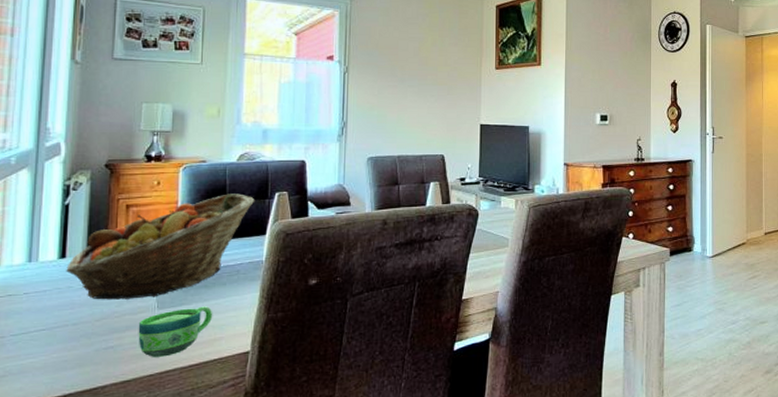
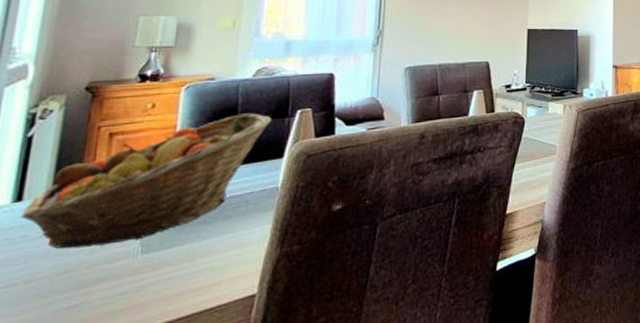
cup: present [138,306,213,357] -> none [112,245,213,313]

